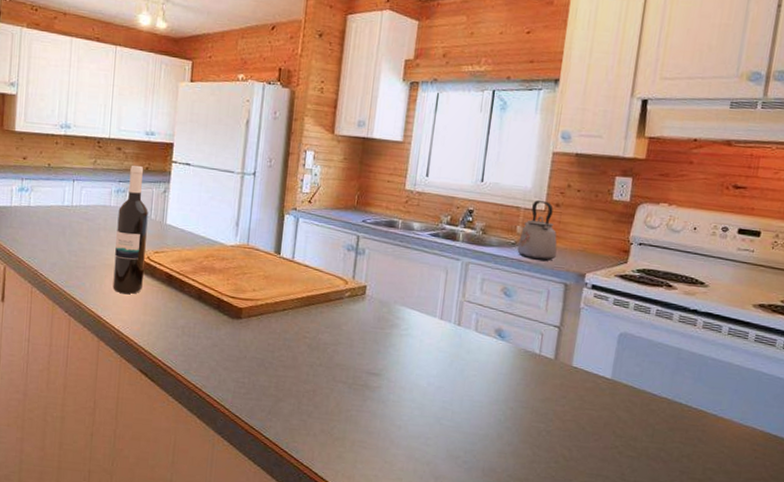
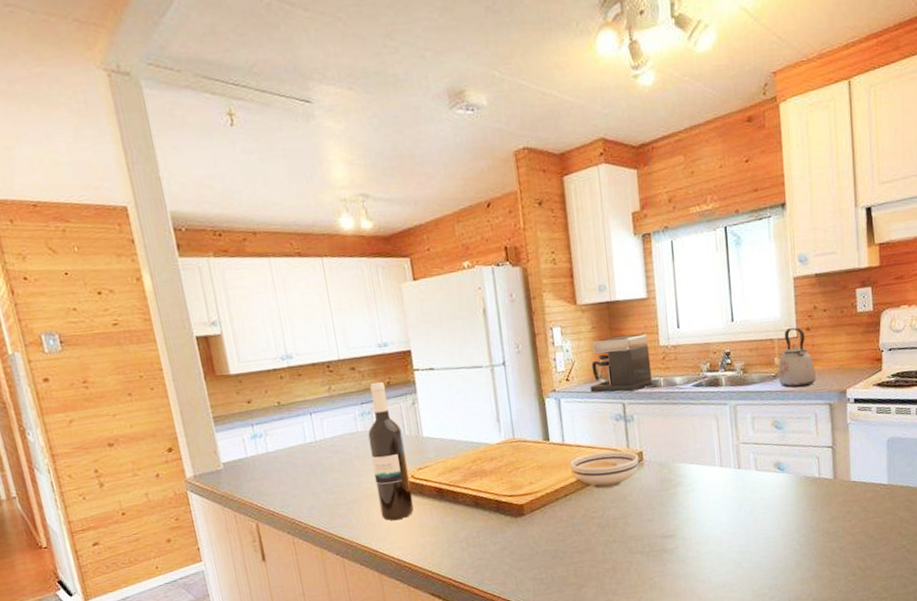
bowl: none [294,275,362,313] -> present [570,450,639,489]
coffee maker: none [329,170,396,227] -> present [590,333,653,393]

